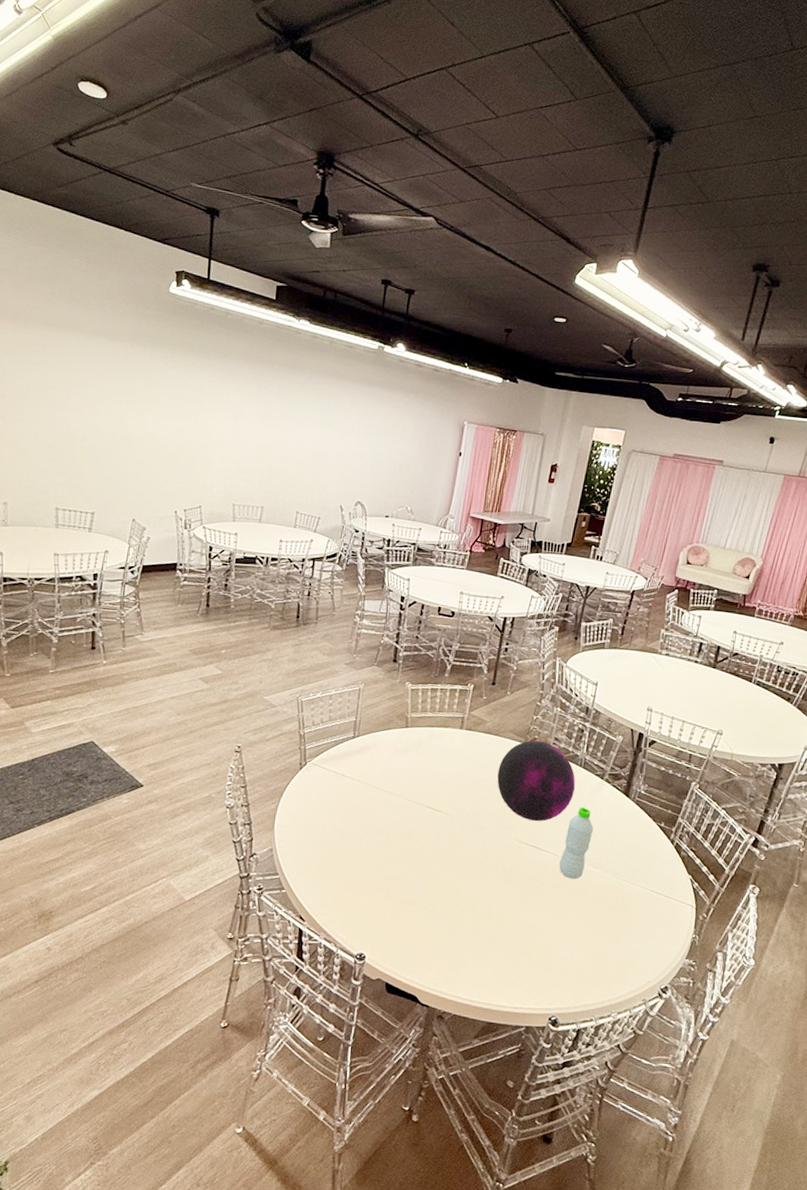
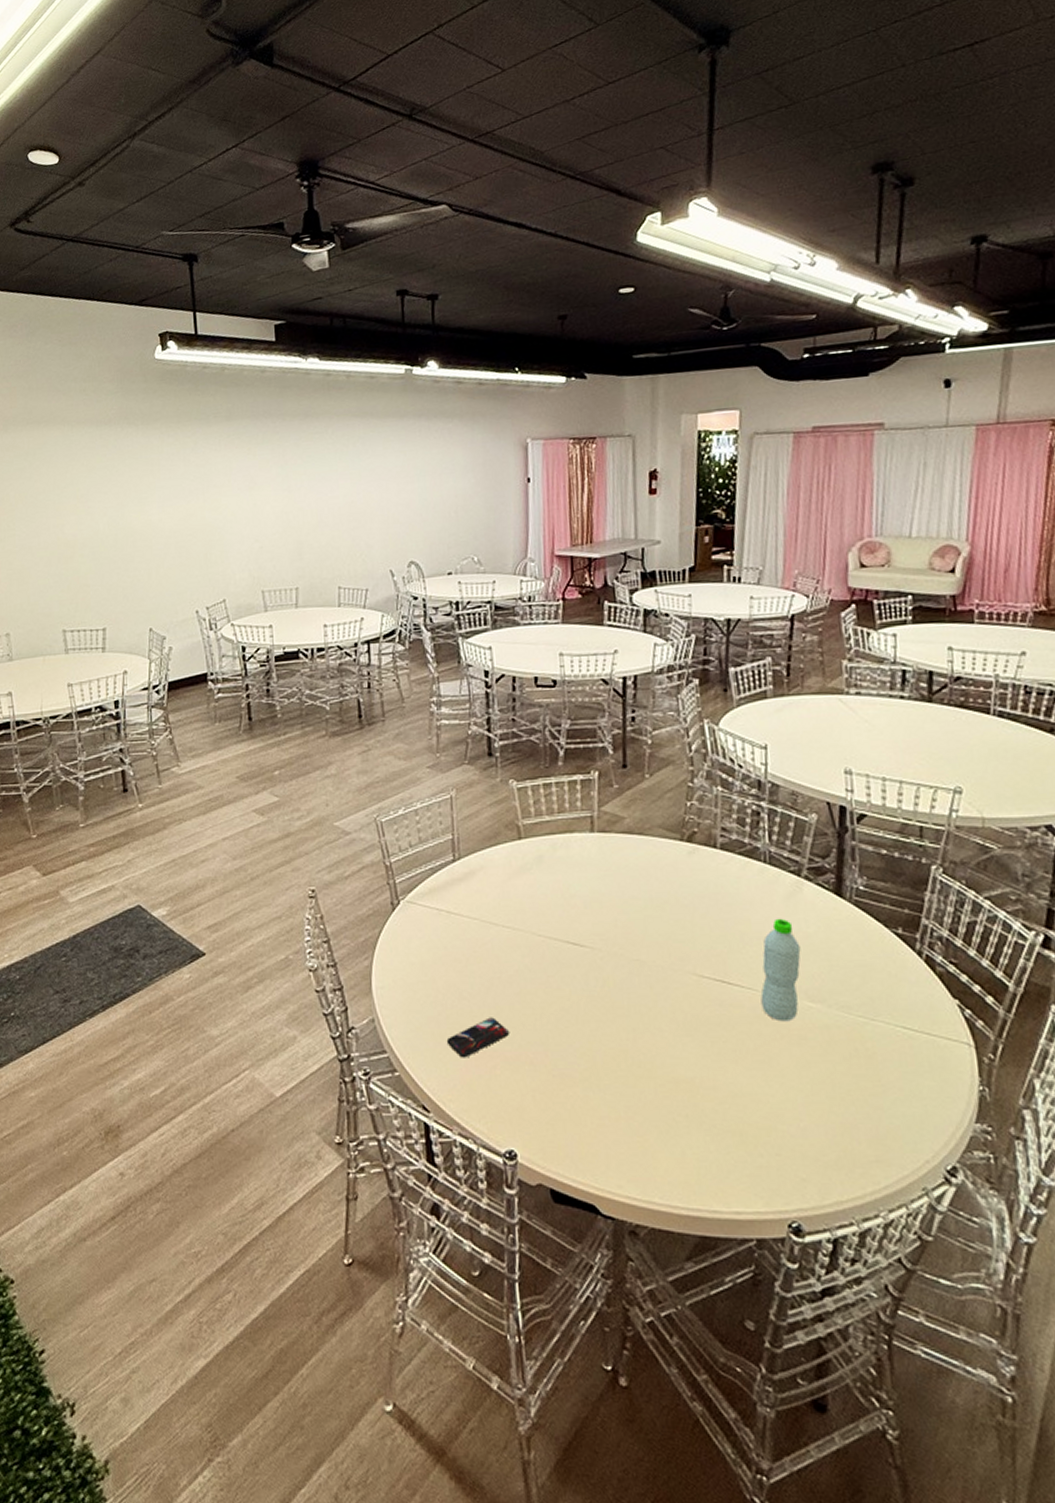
smartphone: none [326,856,374,884] -> present [446,1017,509,1058]
decorative orb: present [497,740,576,821] -> none [651,834,764,945]

